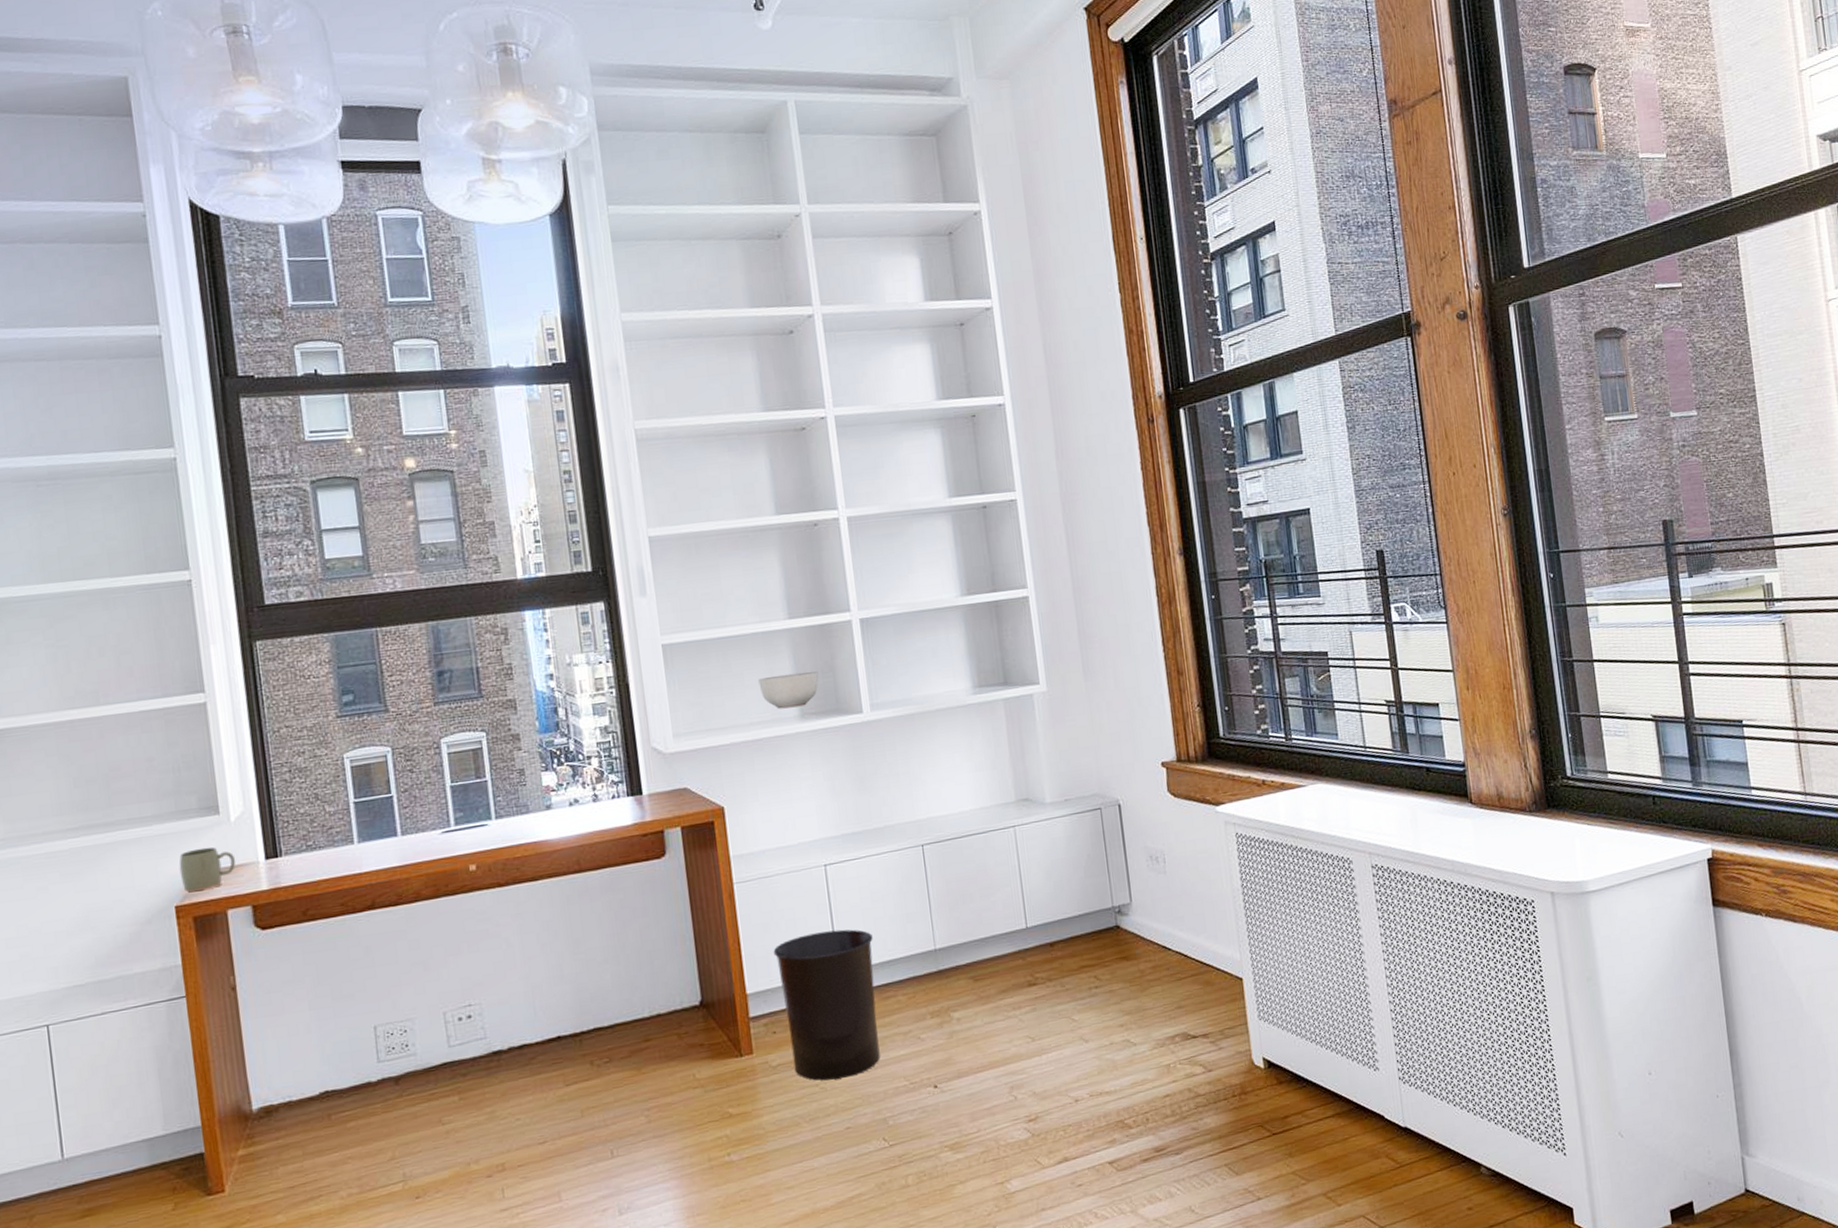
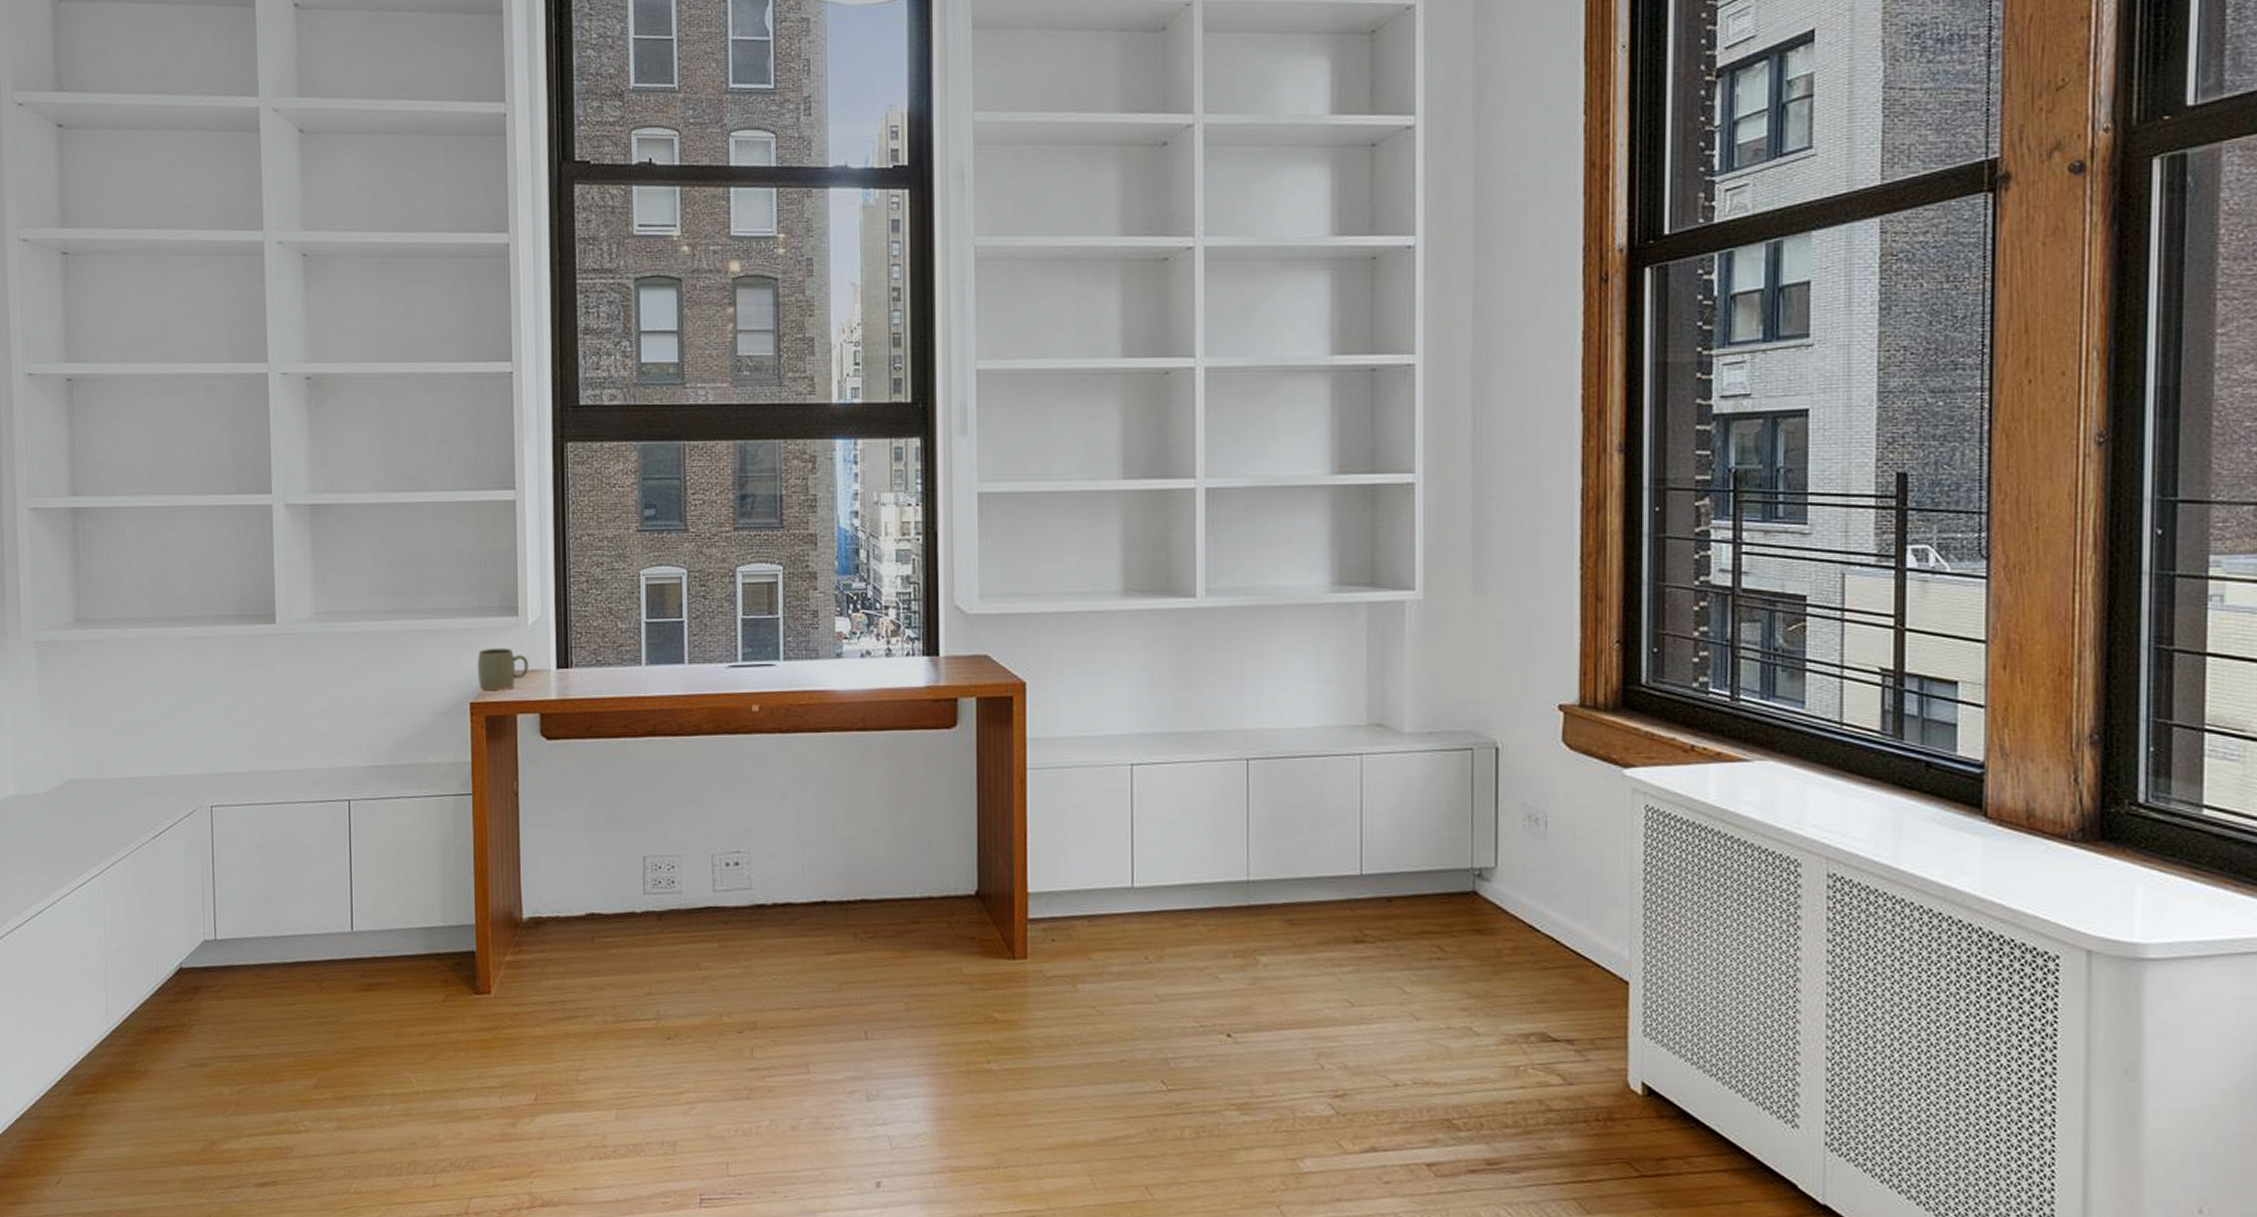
bowl: present [758,671,819,710] -> none [1080,542,1150,581]
waste bin: present [773,929,880,1081] -> none [1062,838,1177,1005]

